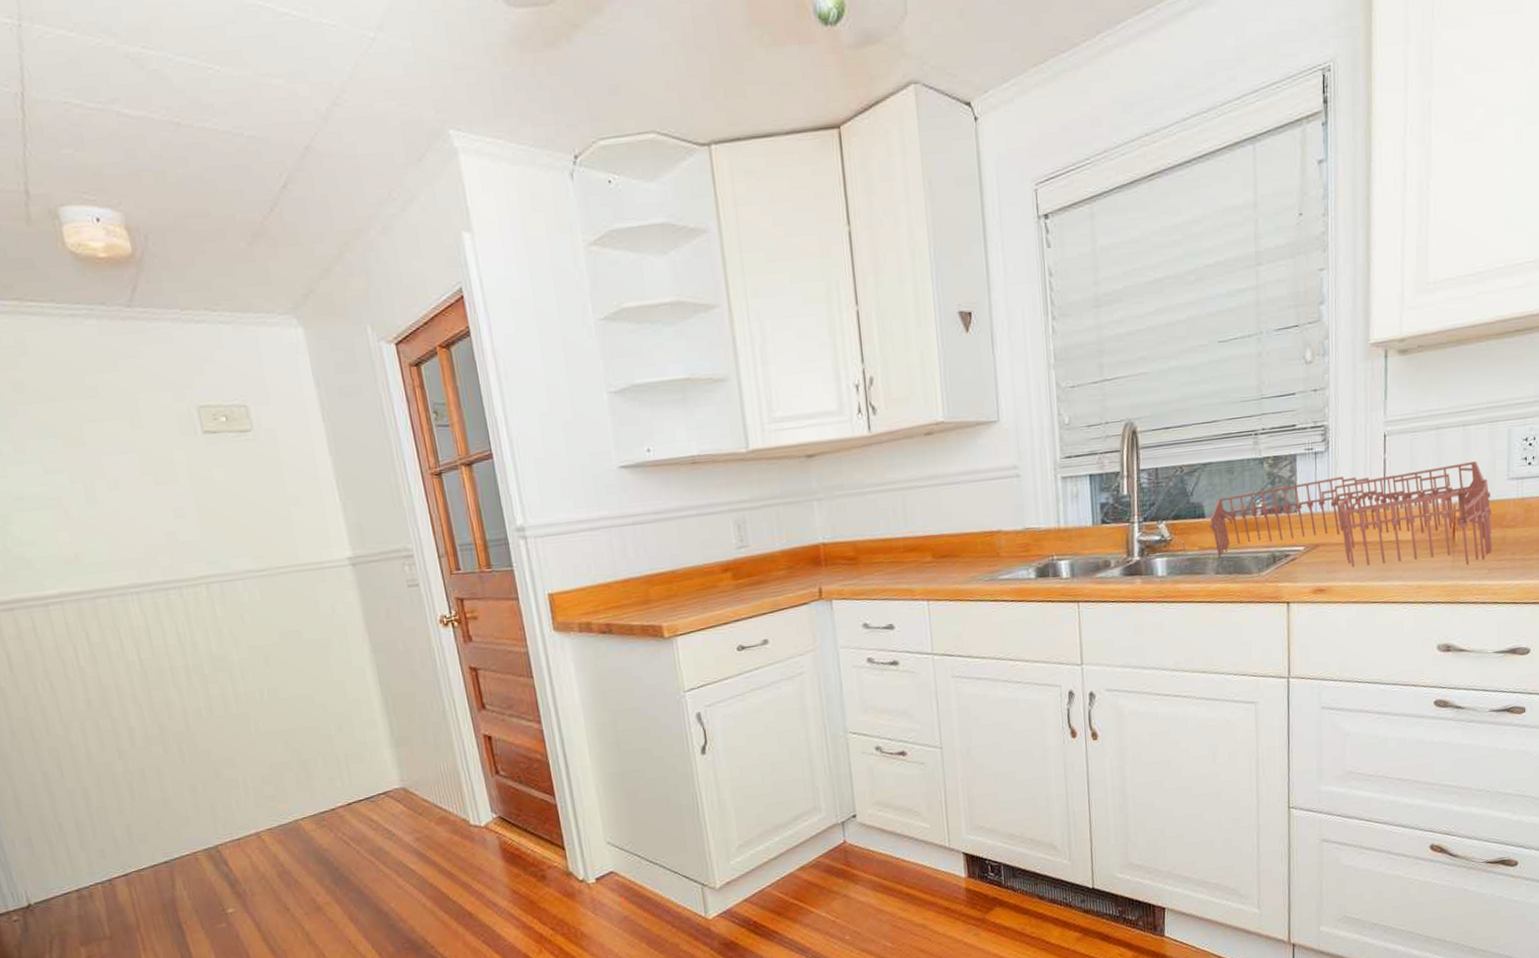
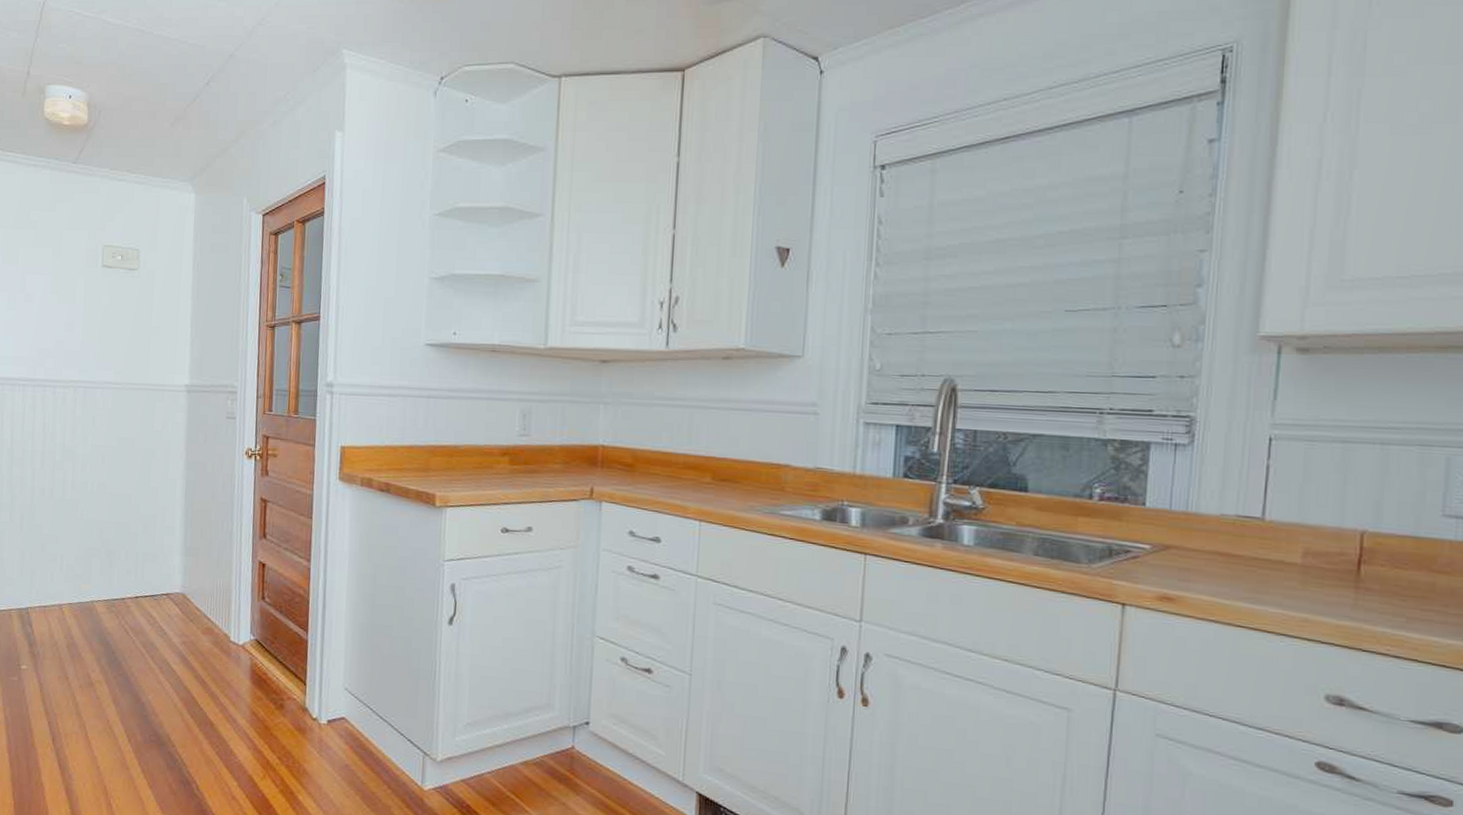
dish rack: present [1182,460,1492,567] -> none [996,474,1416,607]

